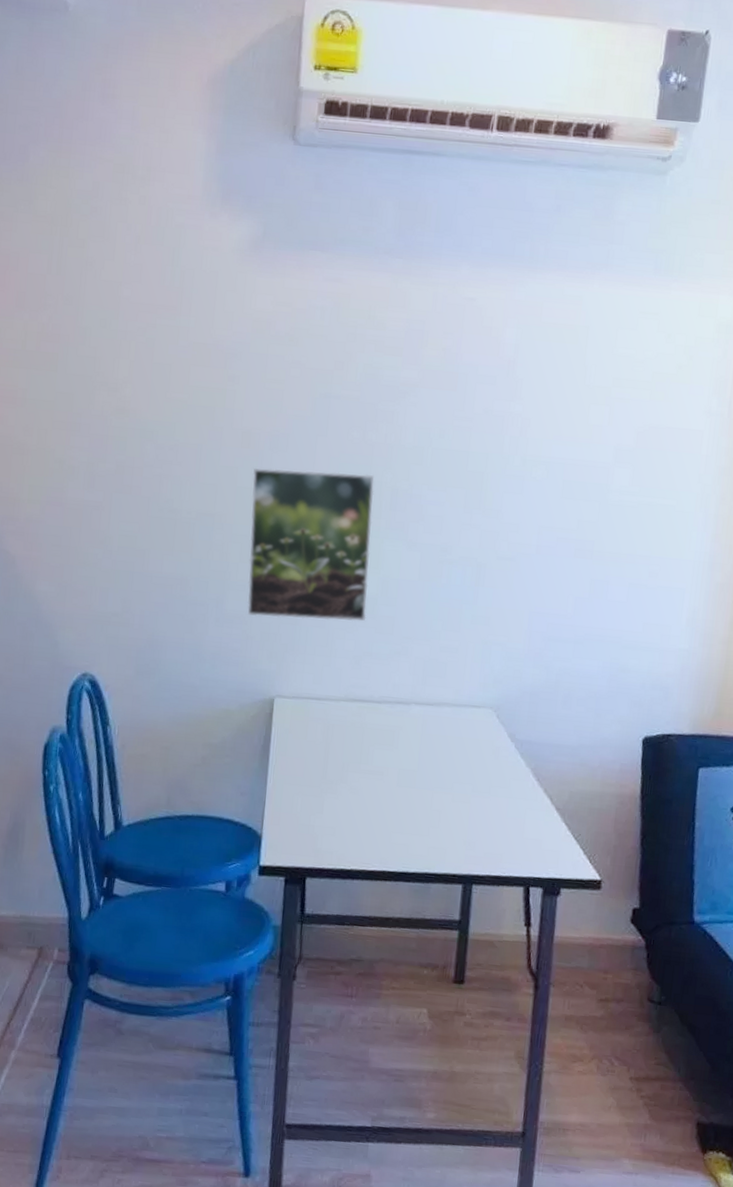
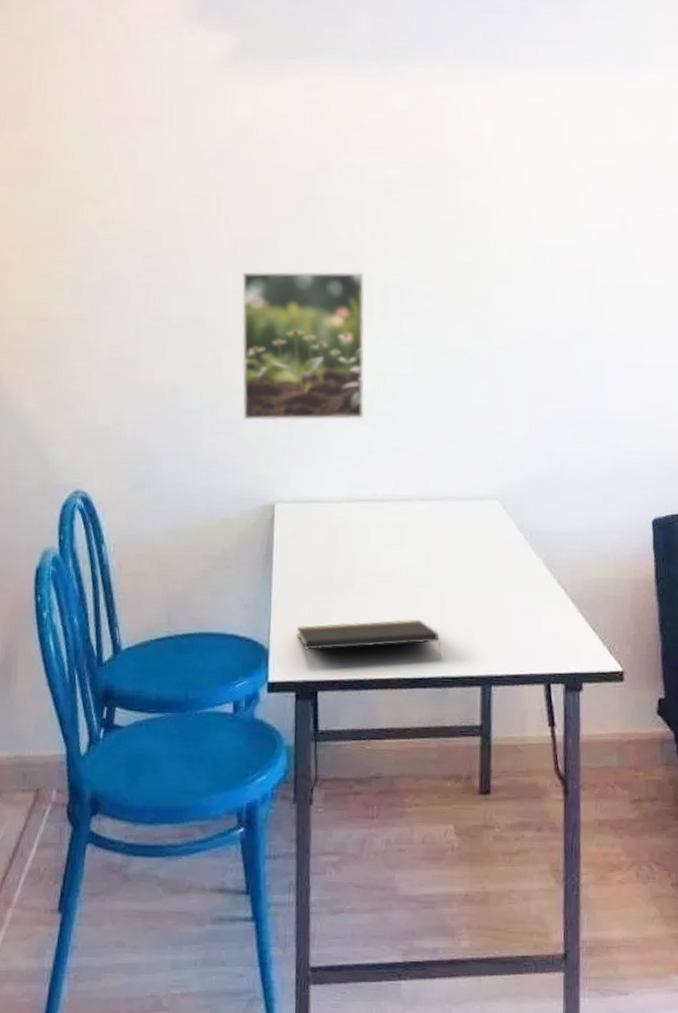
notepad: none [288,815,427,855] -> present [296,619,442,658]

